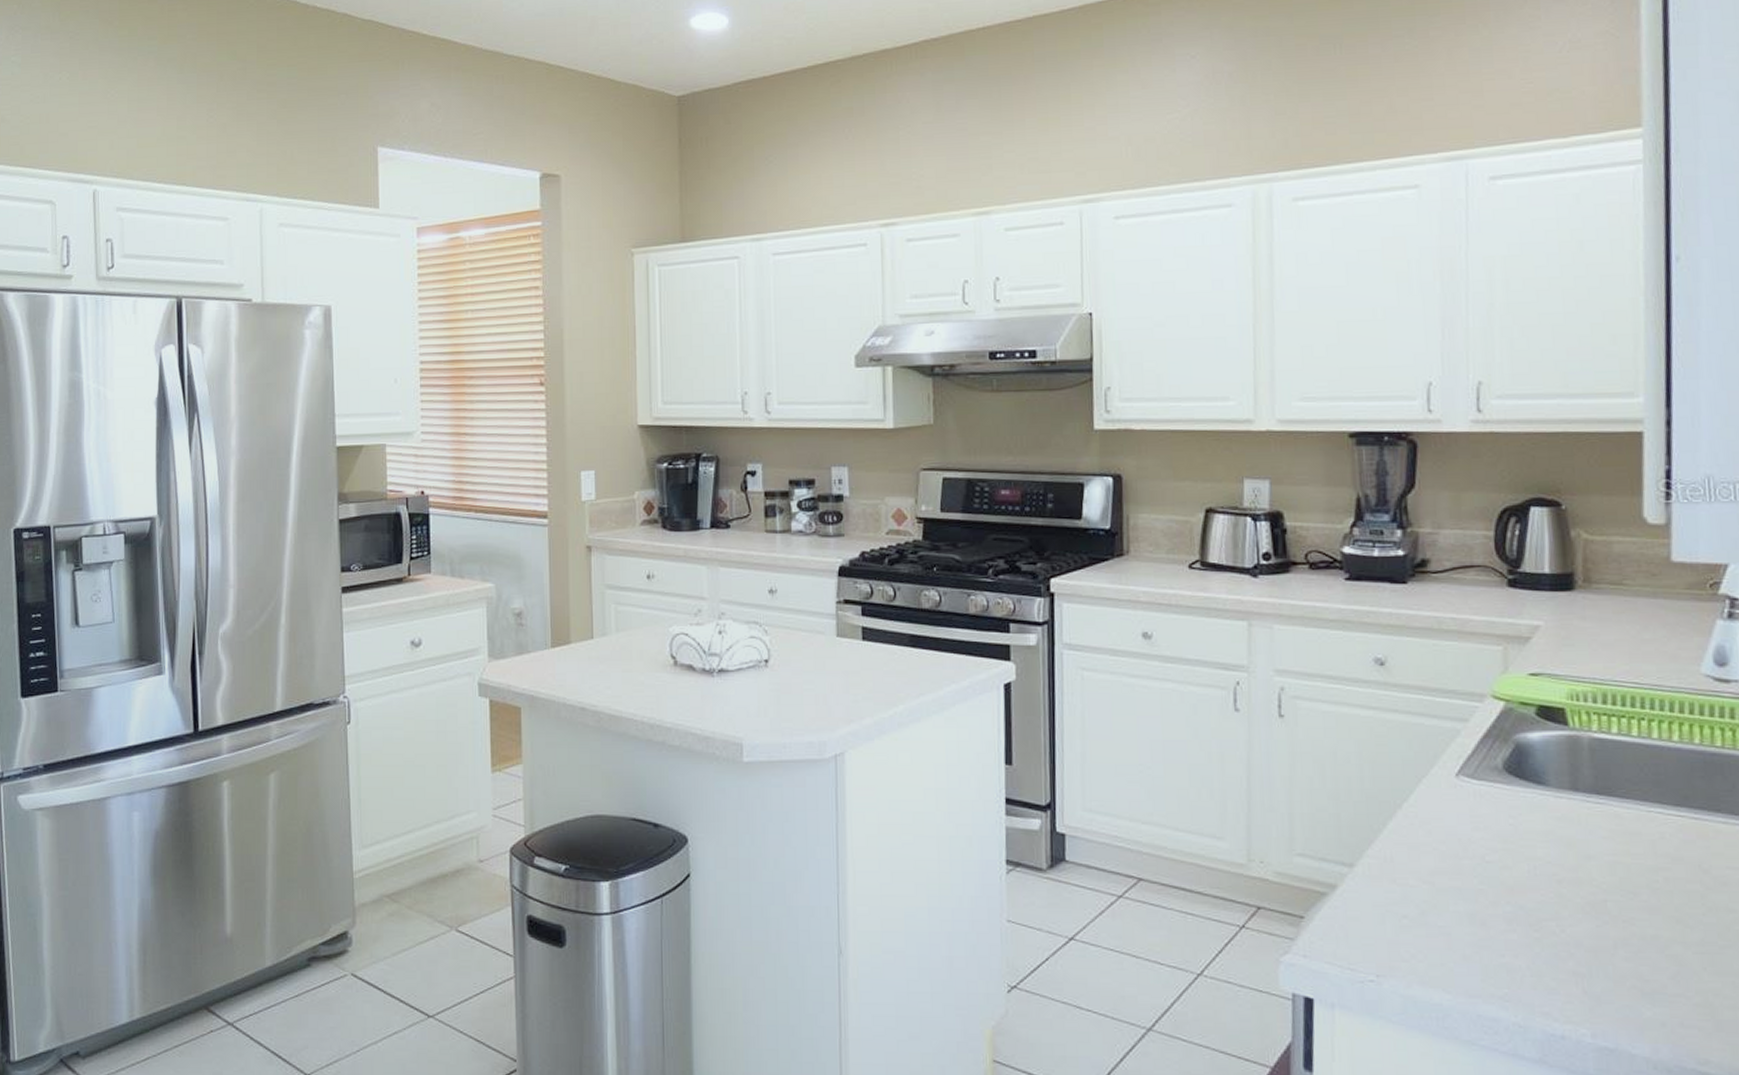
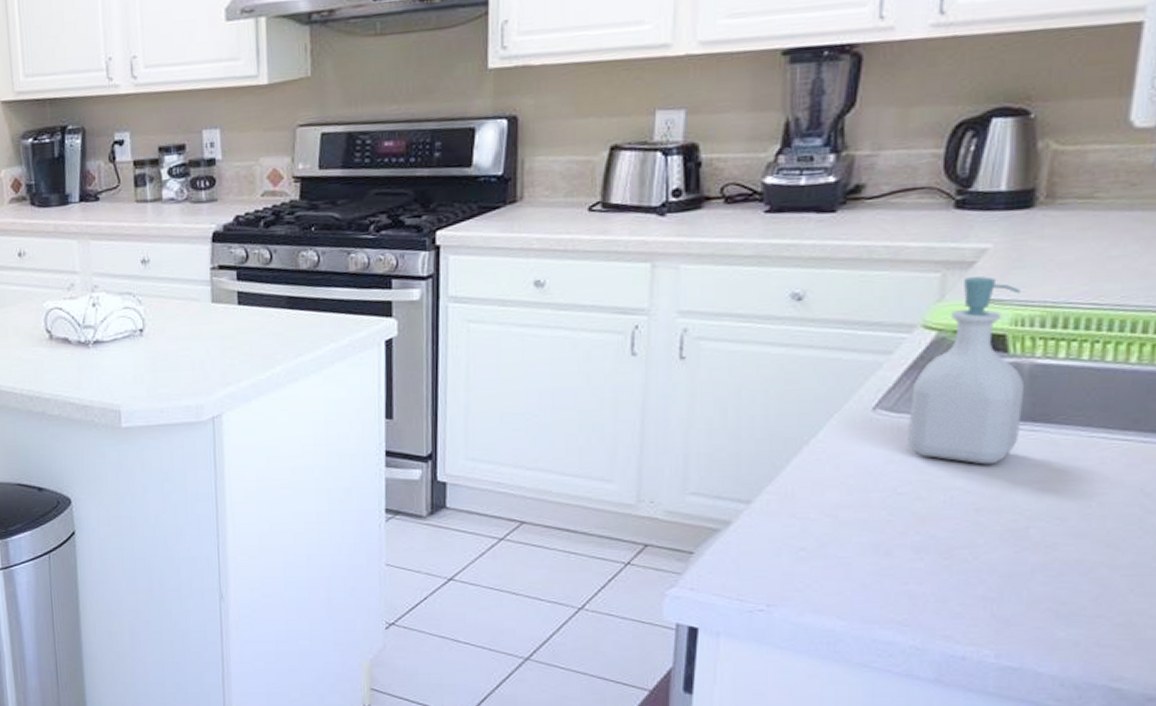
soap bottle: none [1488,652,1587,835] -> present [908,276,1025,465]

